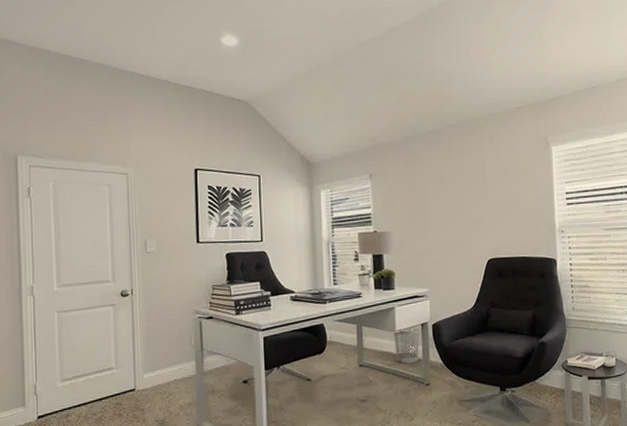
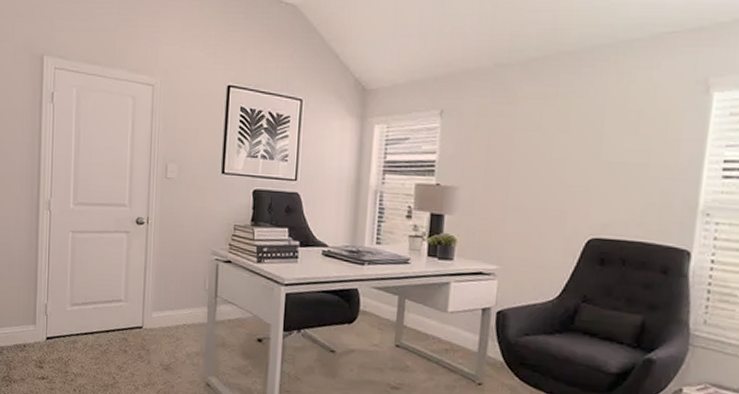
wastebasket: present [393,327,420,364] -> none [443,310,479,355]

